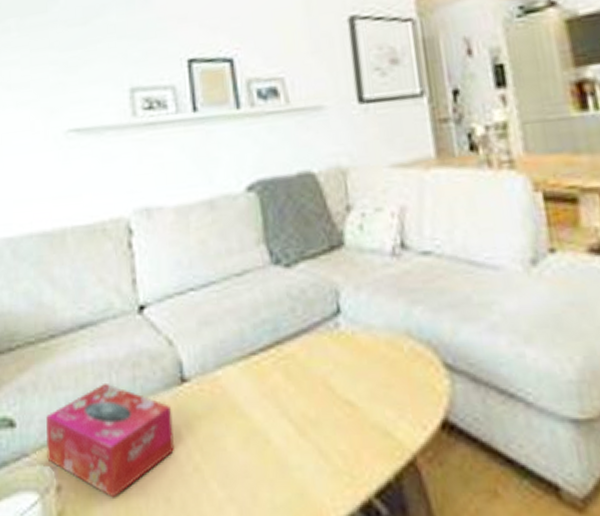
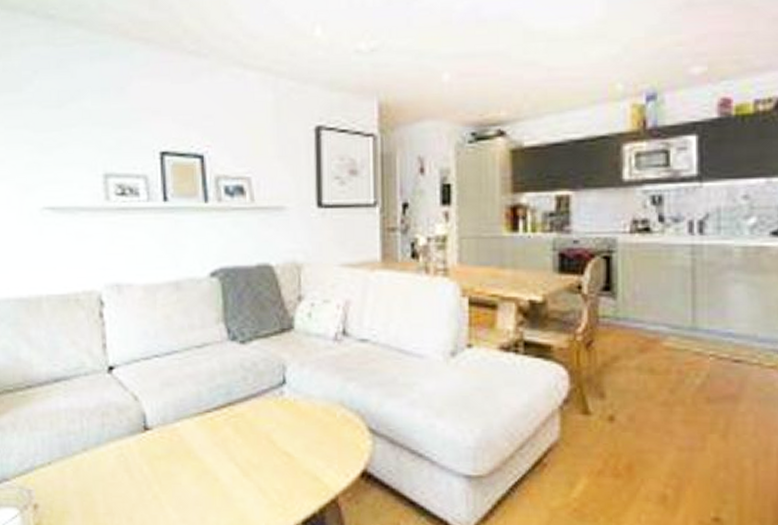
tissue box: present [46,382,174,498] -> none [24,426,137,516]

